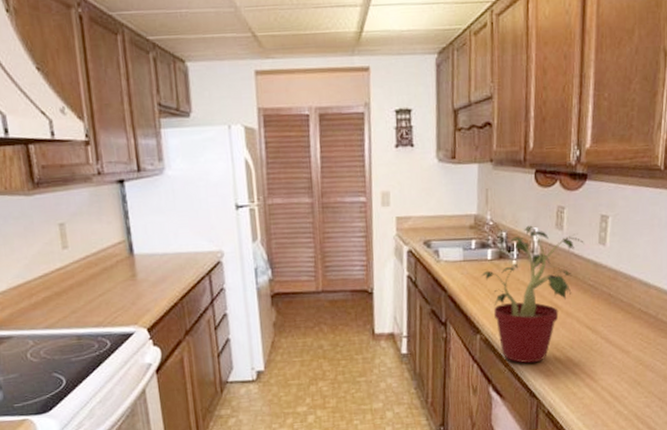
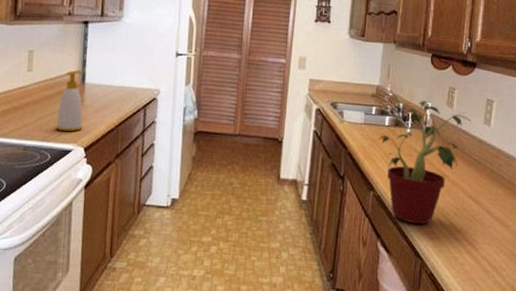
soap bottle: none [108,241,141,313] -> present [56,70,84,131]

